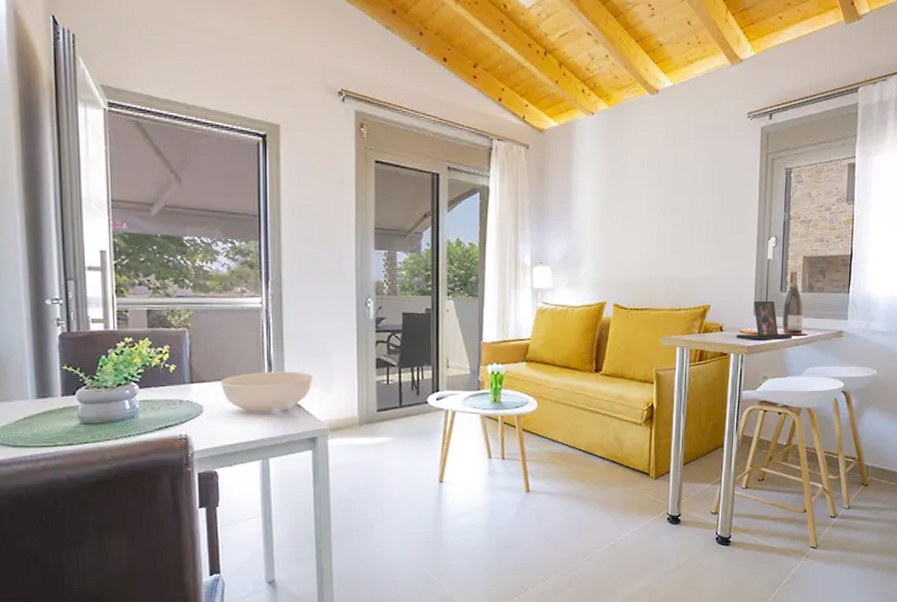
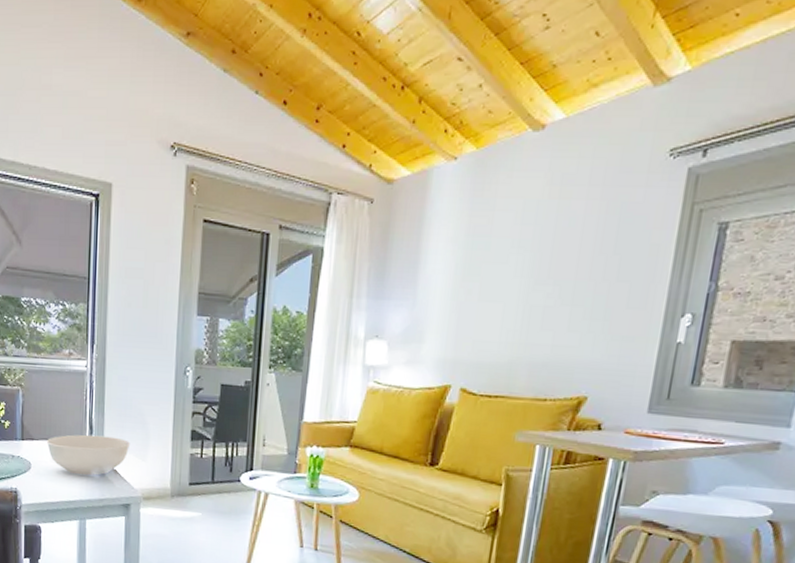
photo frame: present [736,300,793,340] -> none [618,395,702,447]
wine bottle: present [782,272,804,334] -> none [687,360,724,442]

